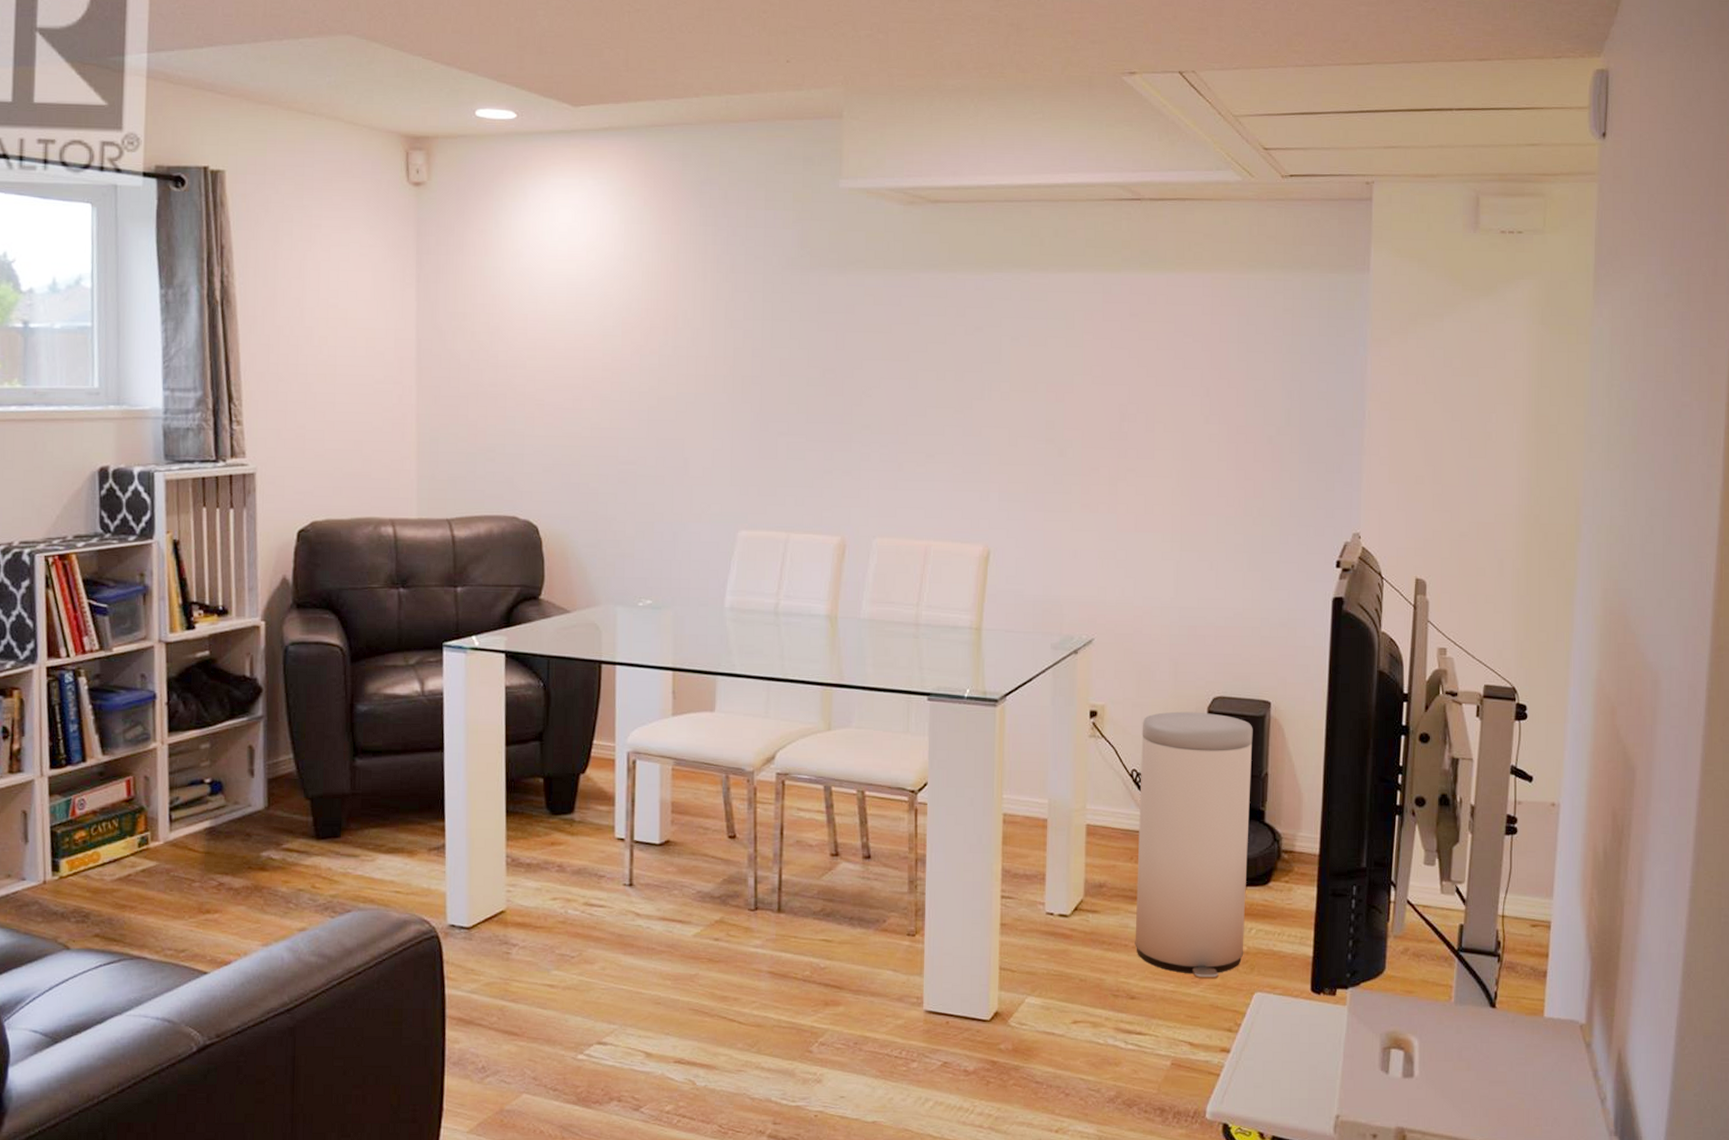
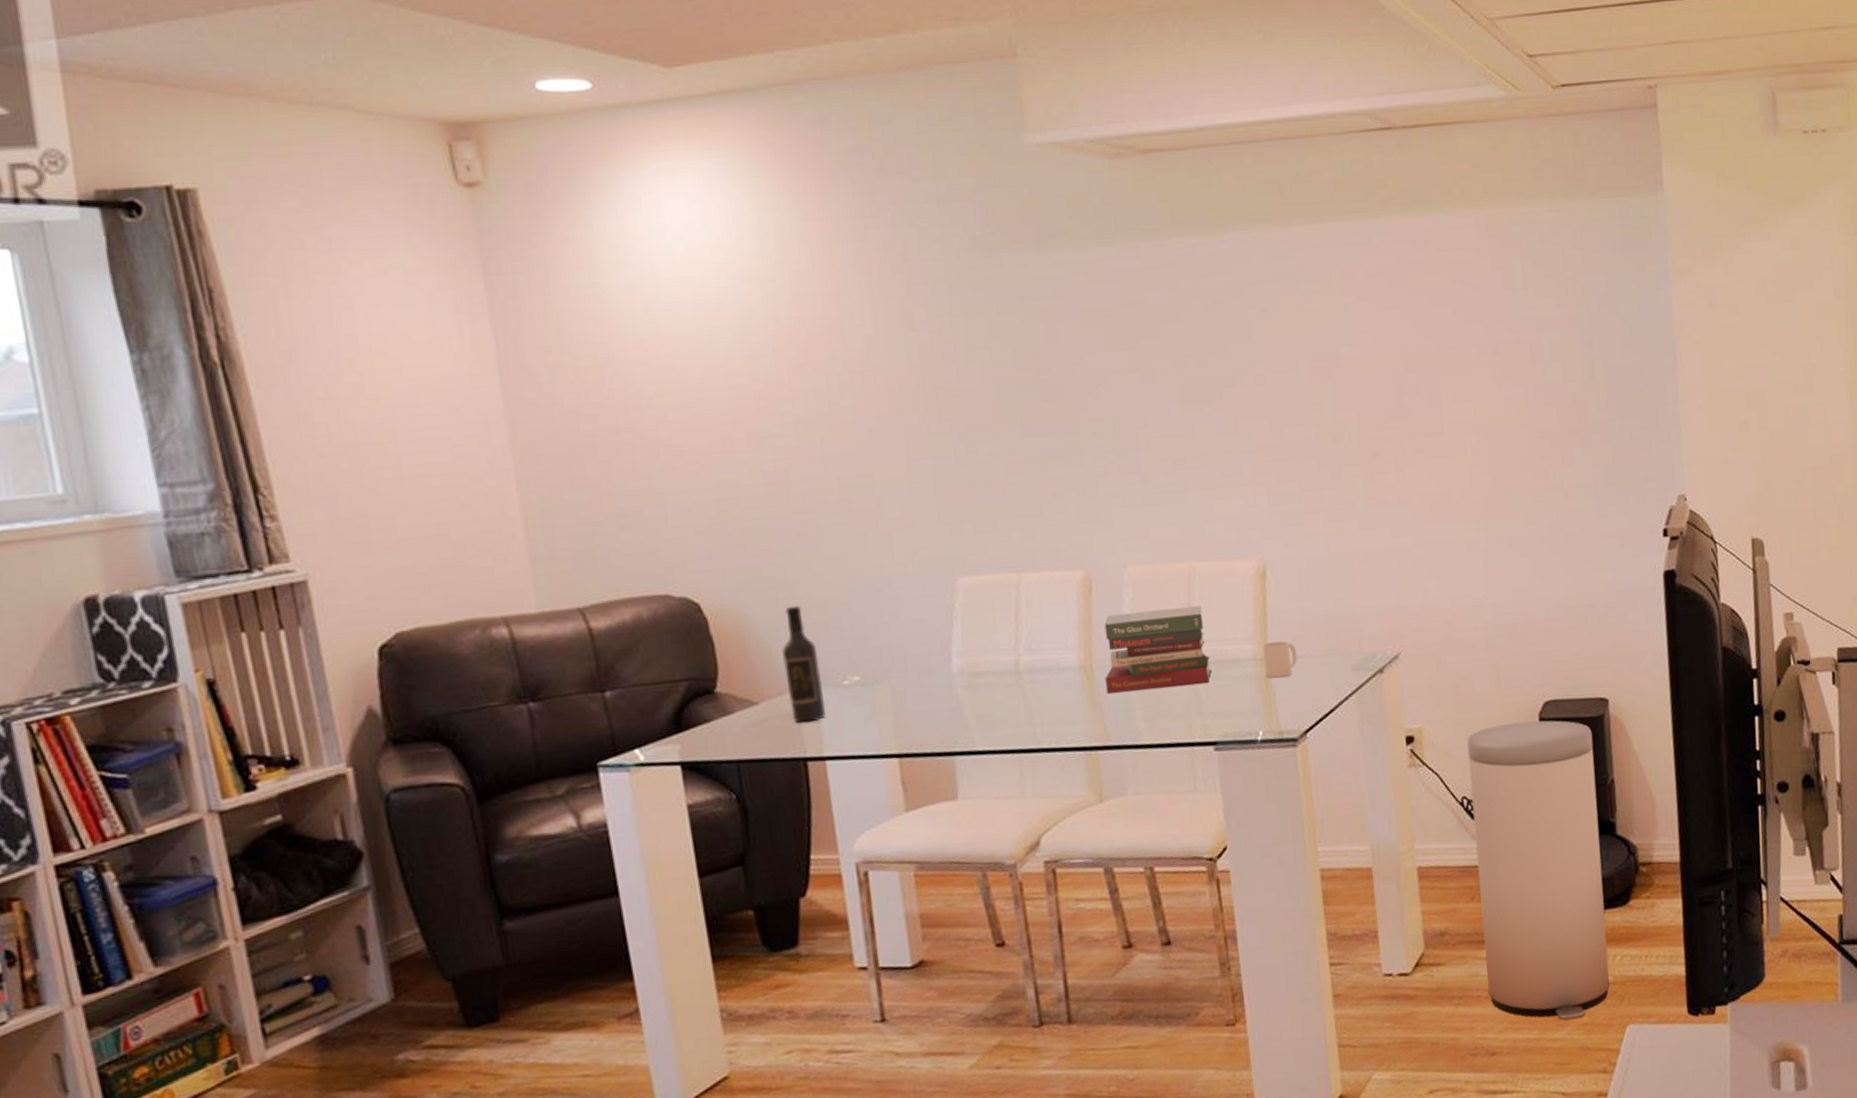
wine bottle: none [595,537,622,632] -> present [782,605,827,723]
books: none [845,576,934,643] -> present [1104,606,1211,694]
mug: none [978,616,1007,647] -> present [1262,641,1298,678]

